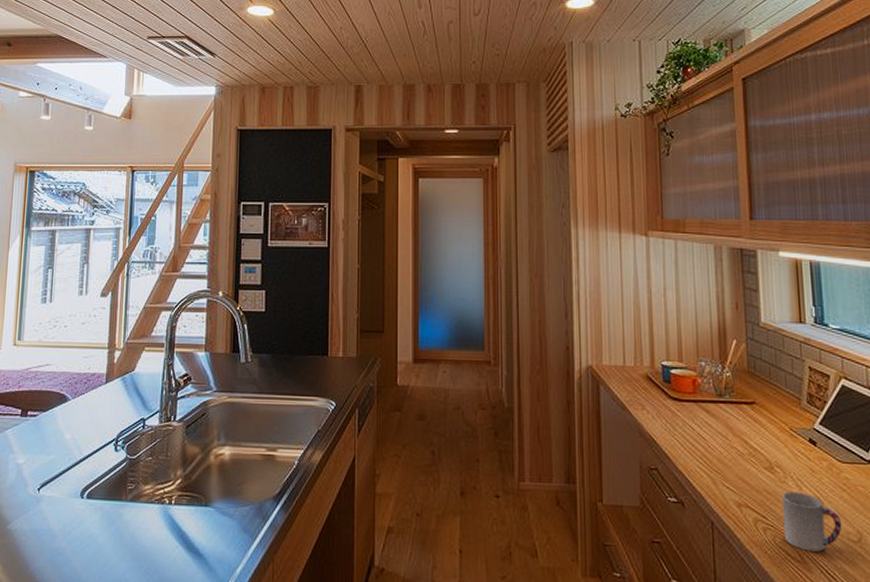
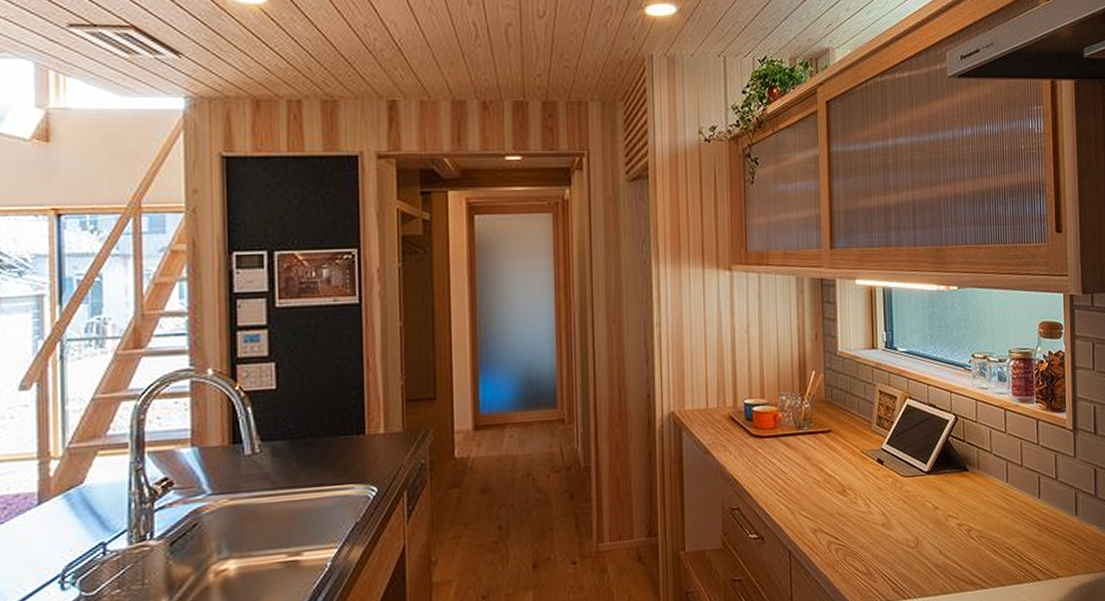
cup: present [781,491,842,552] -> none [852,509,903,564]

